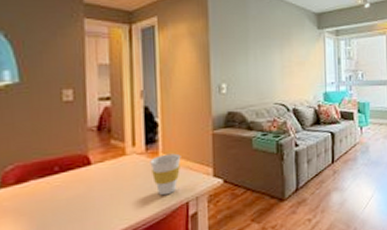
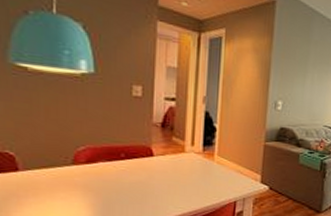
cup: present [150,153,181,196] -> none [206,157,234,193]

